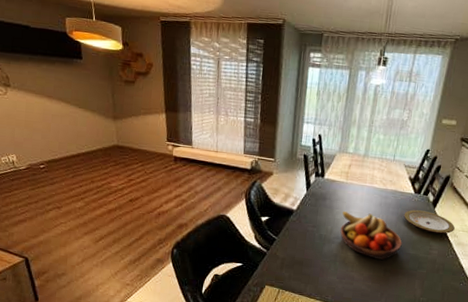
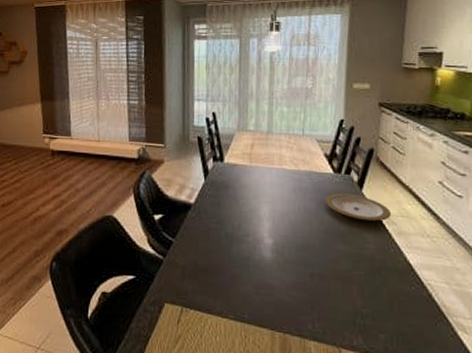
fruit bowl: present [340,211,402,260] -> none [250,201,328,260]

